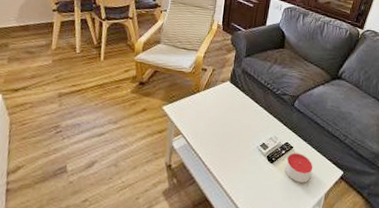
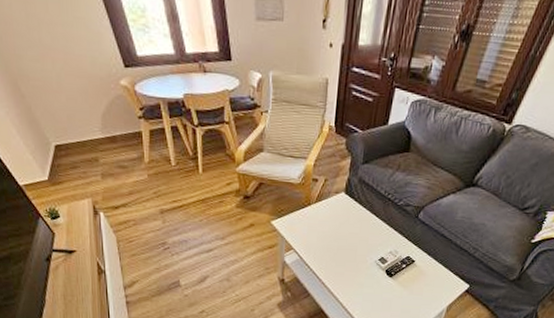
candle: present [284,153,313,183] -> none [404,266,436,296]

